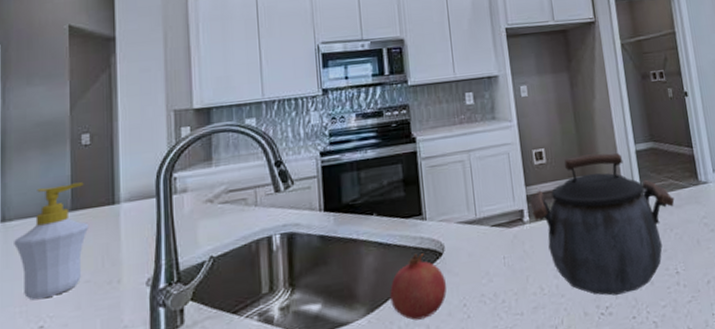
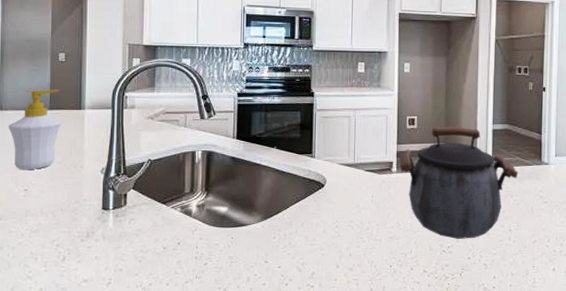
fruit: present [390,253,447,321] -> none [280,182,325,231]

